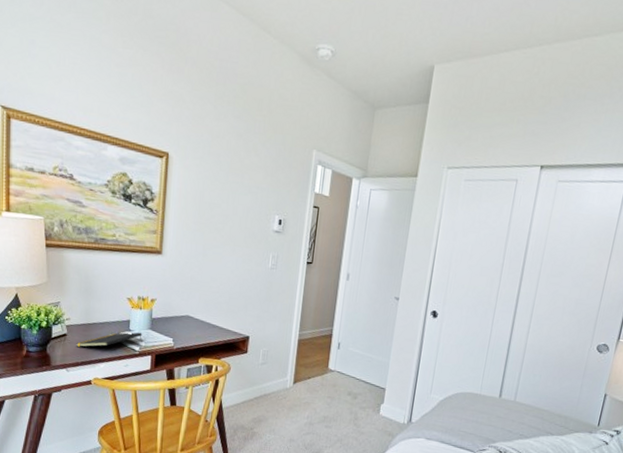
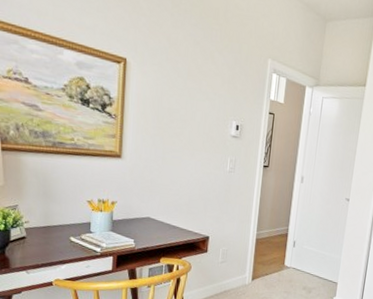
notepad: present [76,332,143,347] -> none [36,233,104,250]

